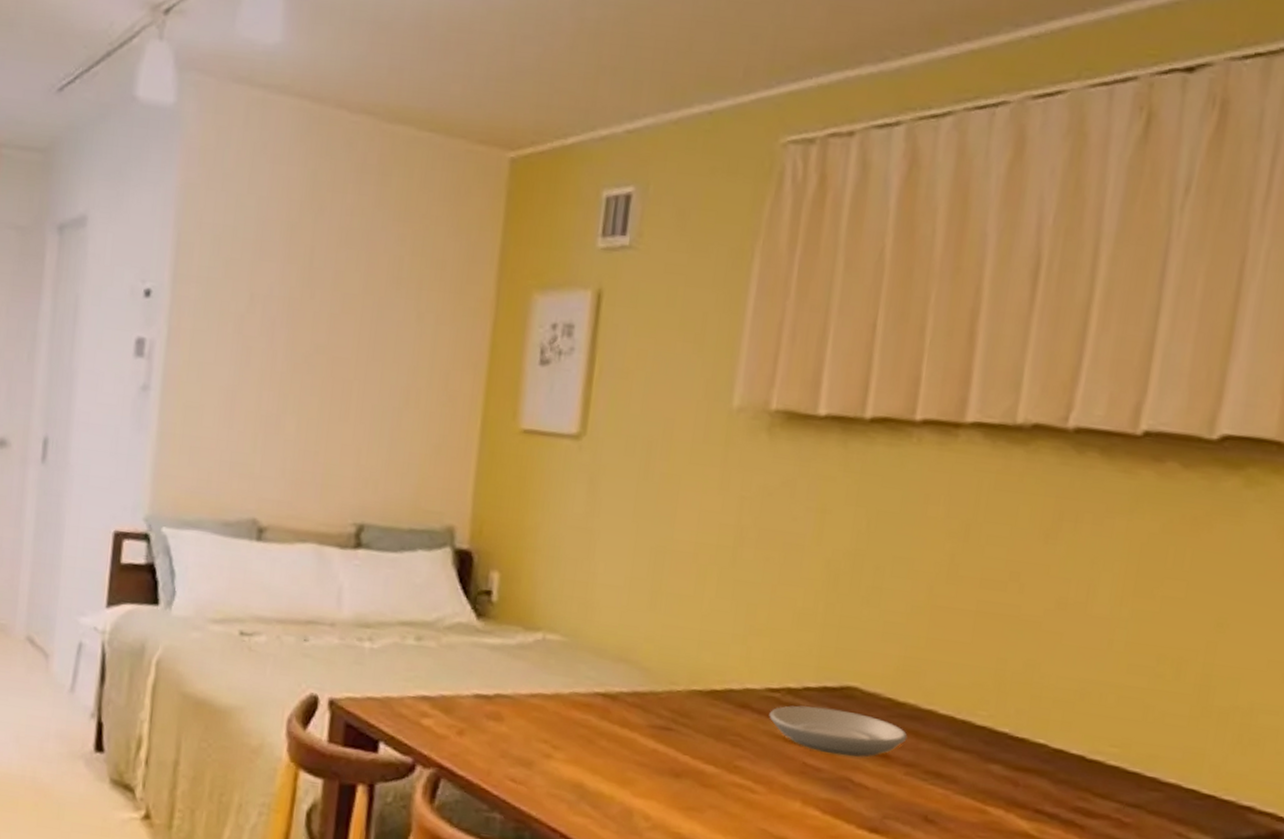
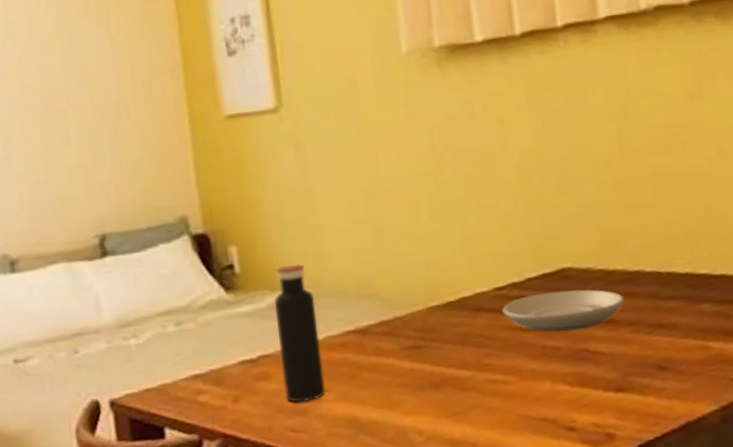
water bottle: none [514,605,569,755] -> present [274,263,326,403]

